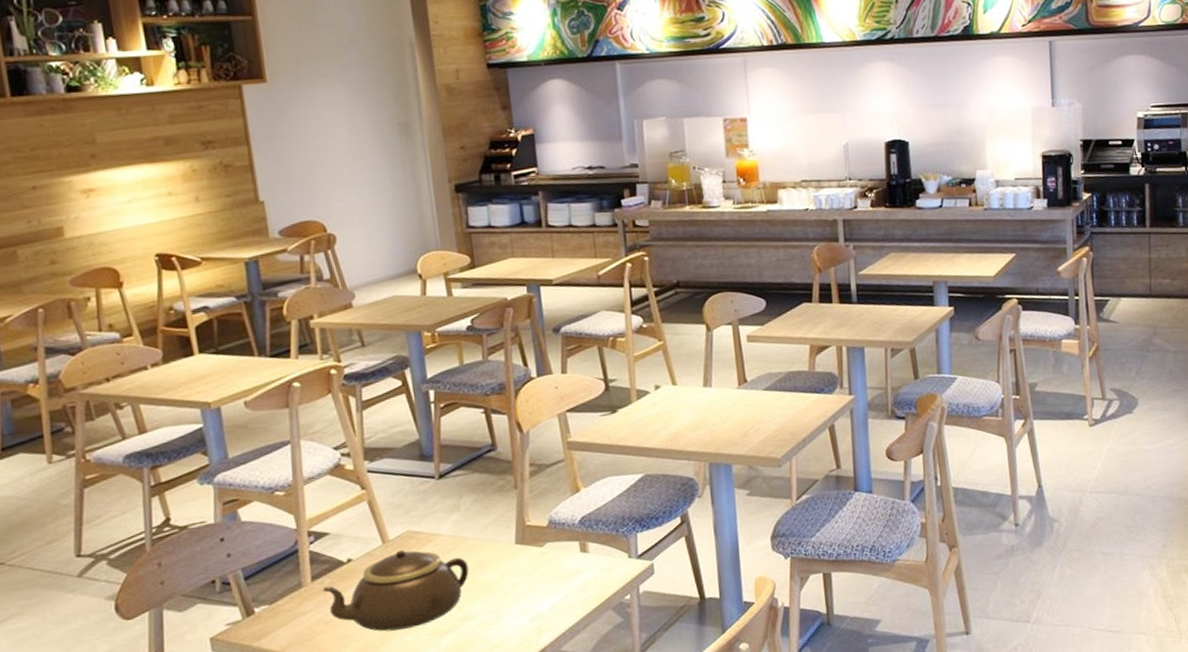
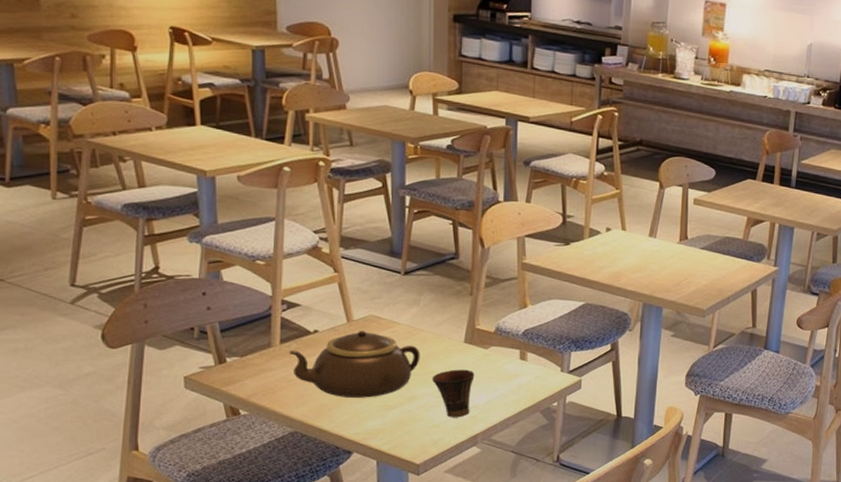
cup: none [485,574,533,634] -> present [431,369,475,418]

